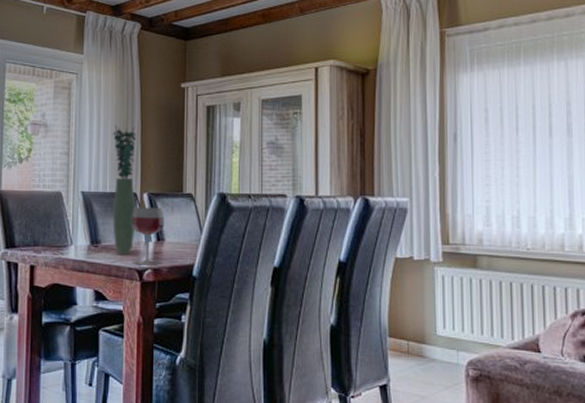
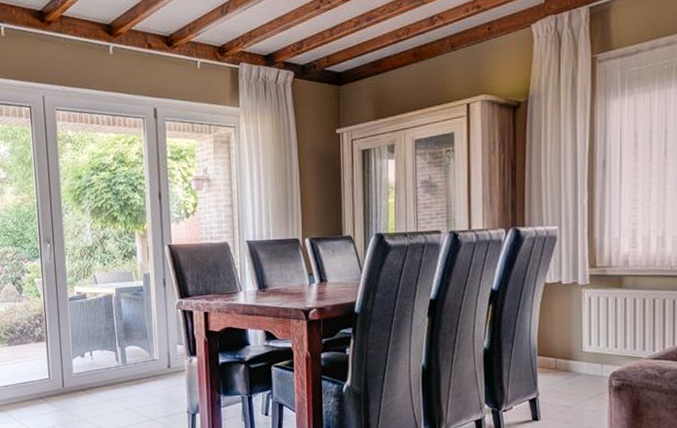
vase: present [113,125,136,256] -> none [273,175,299,298]
wineglass: present [131,207,164,266] -> none [294,251,326,306]

